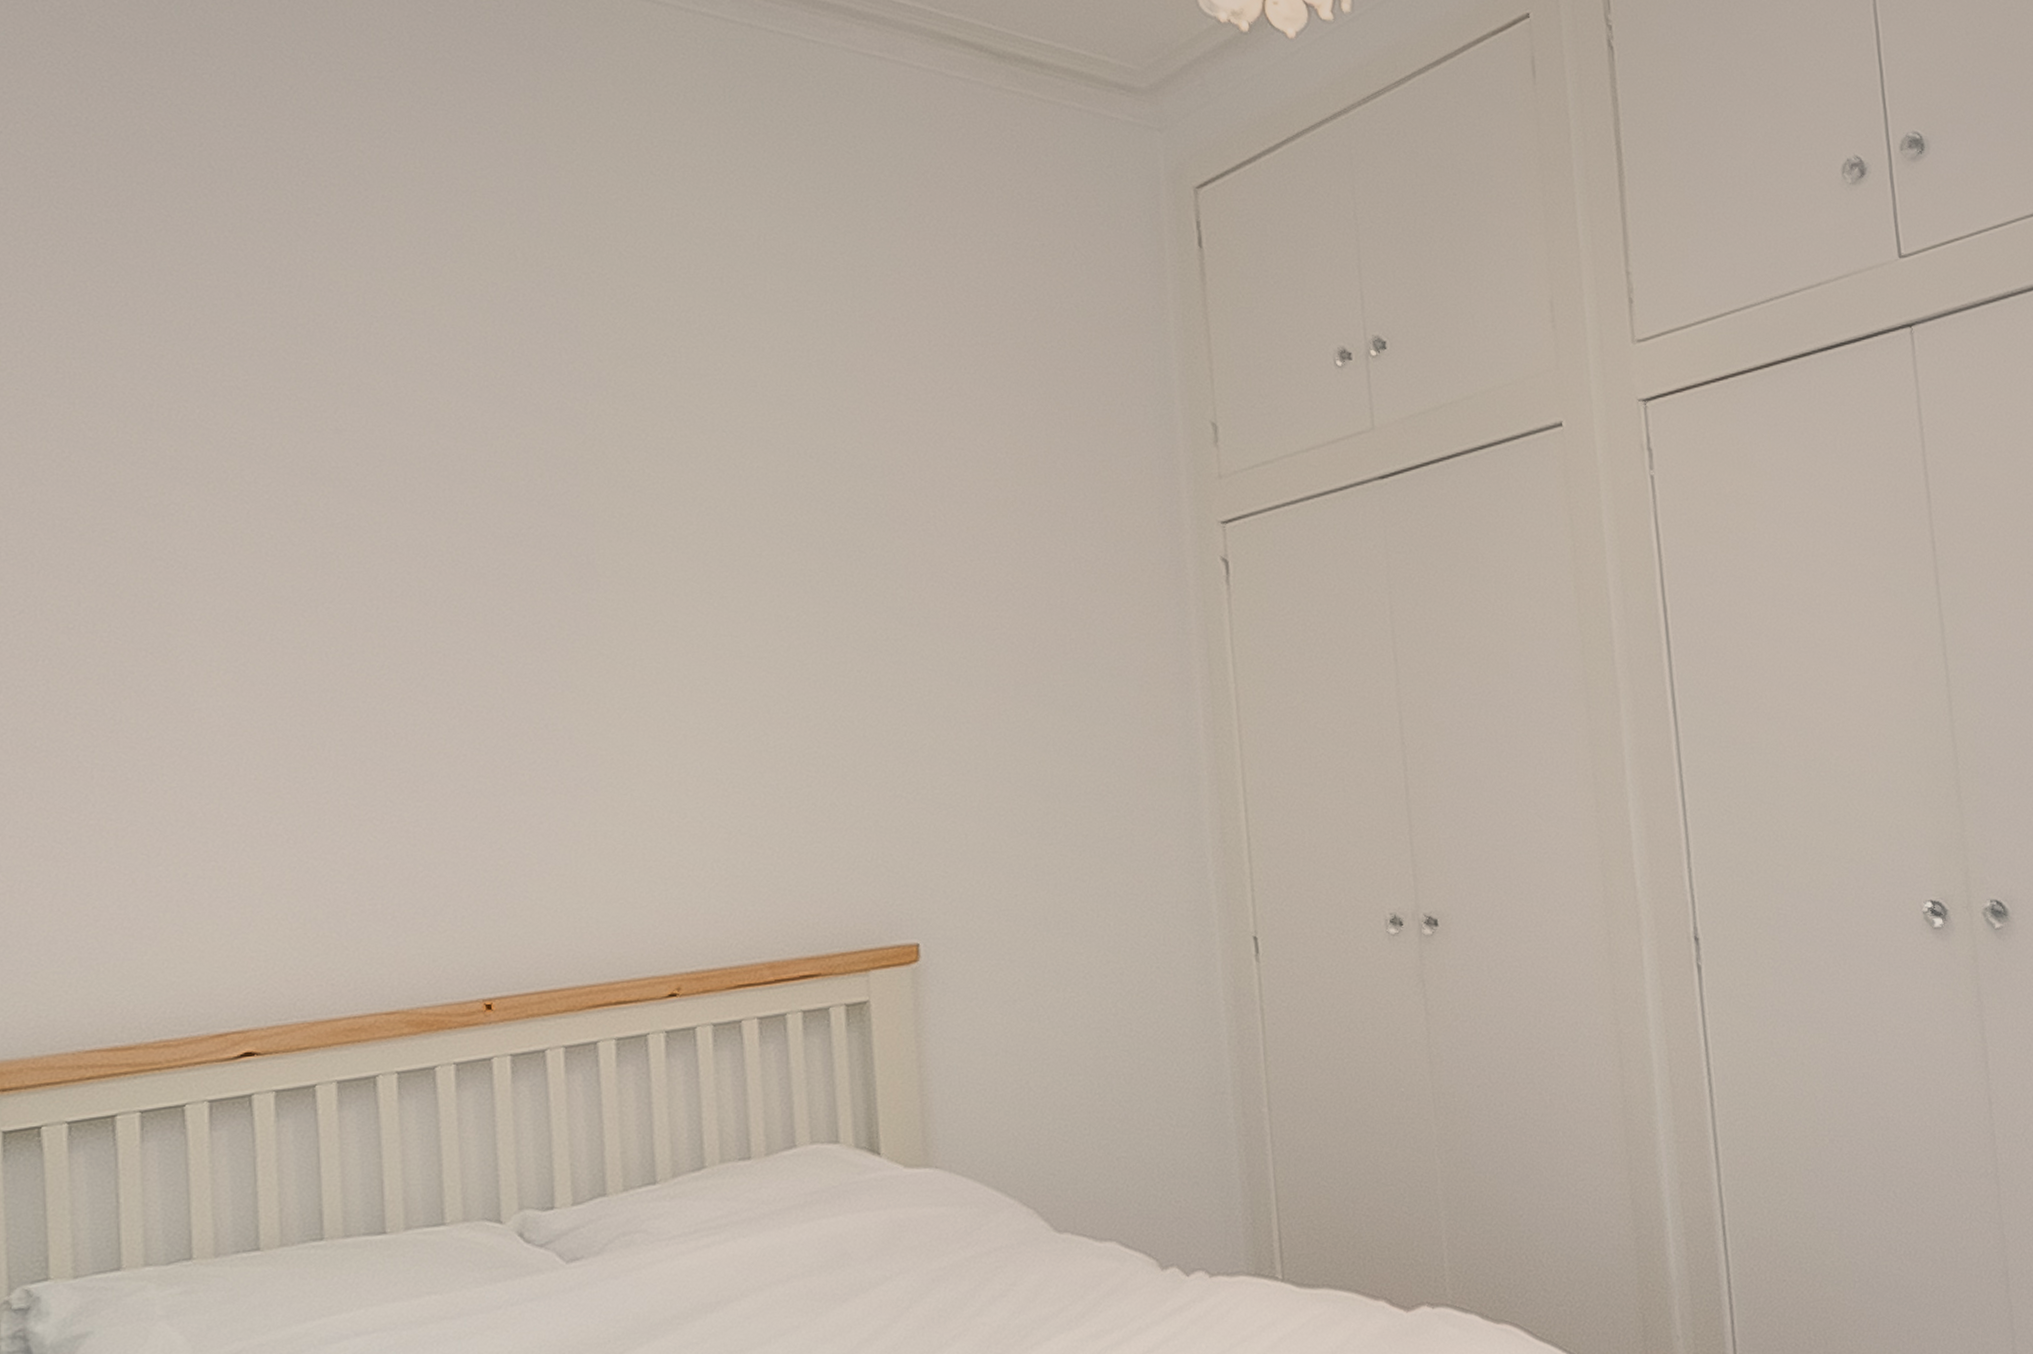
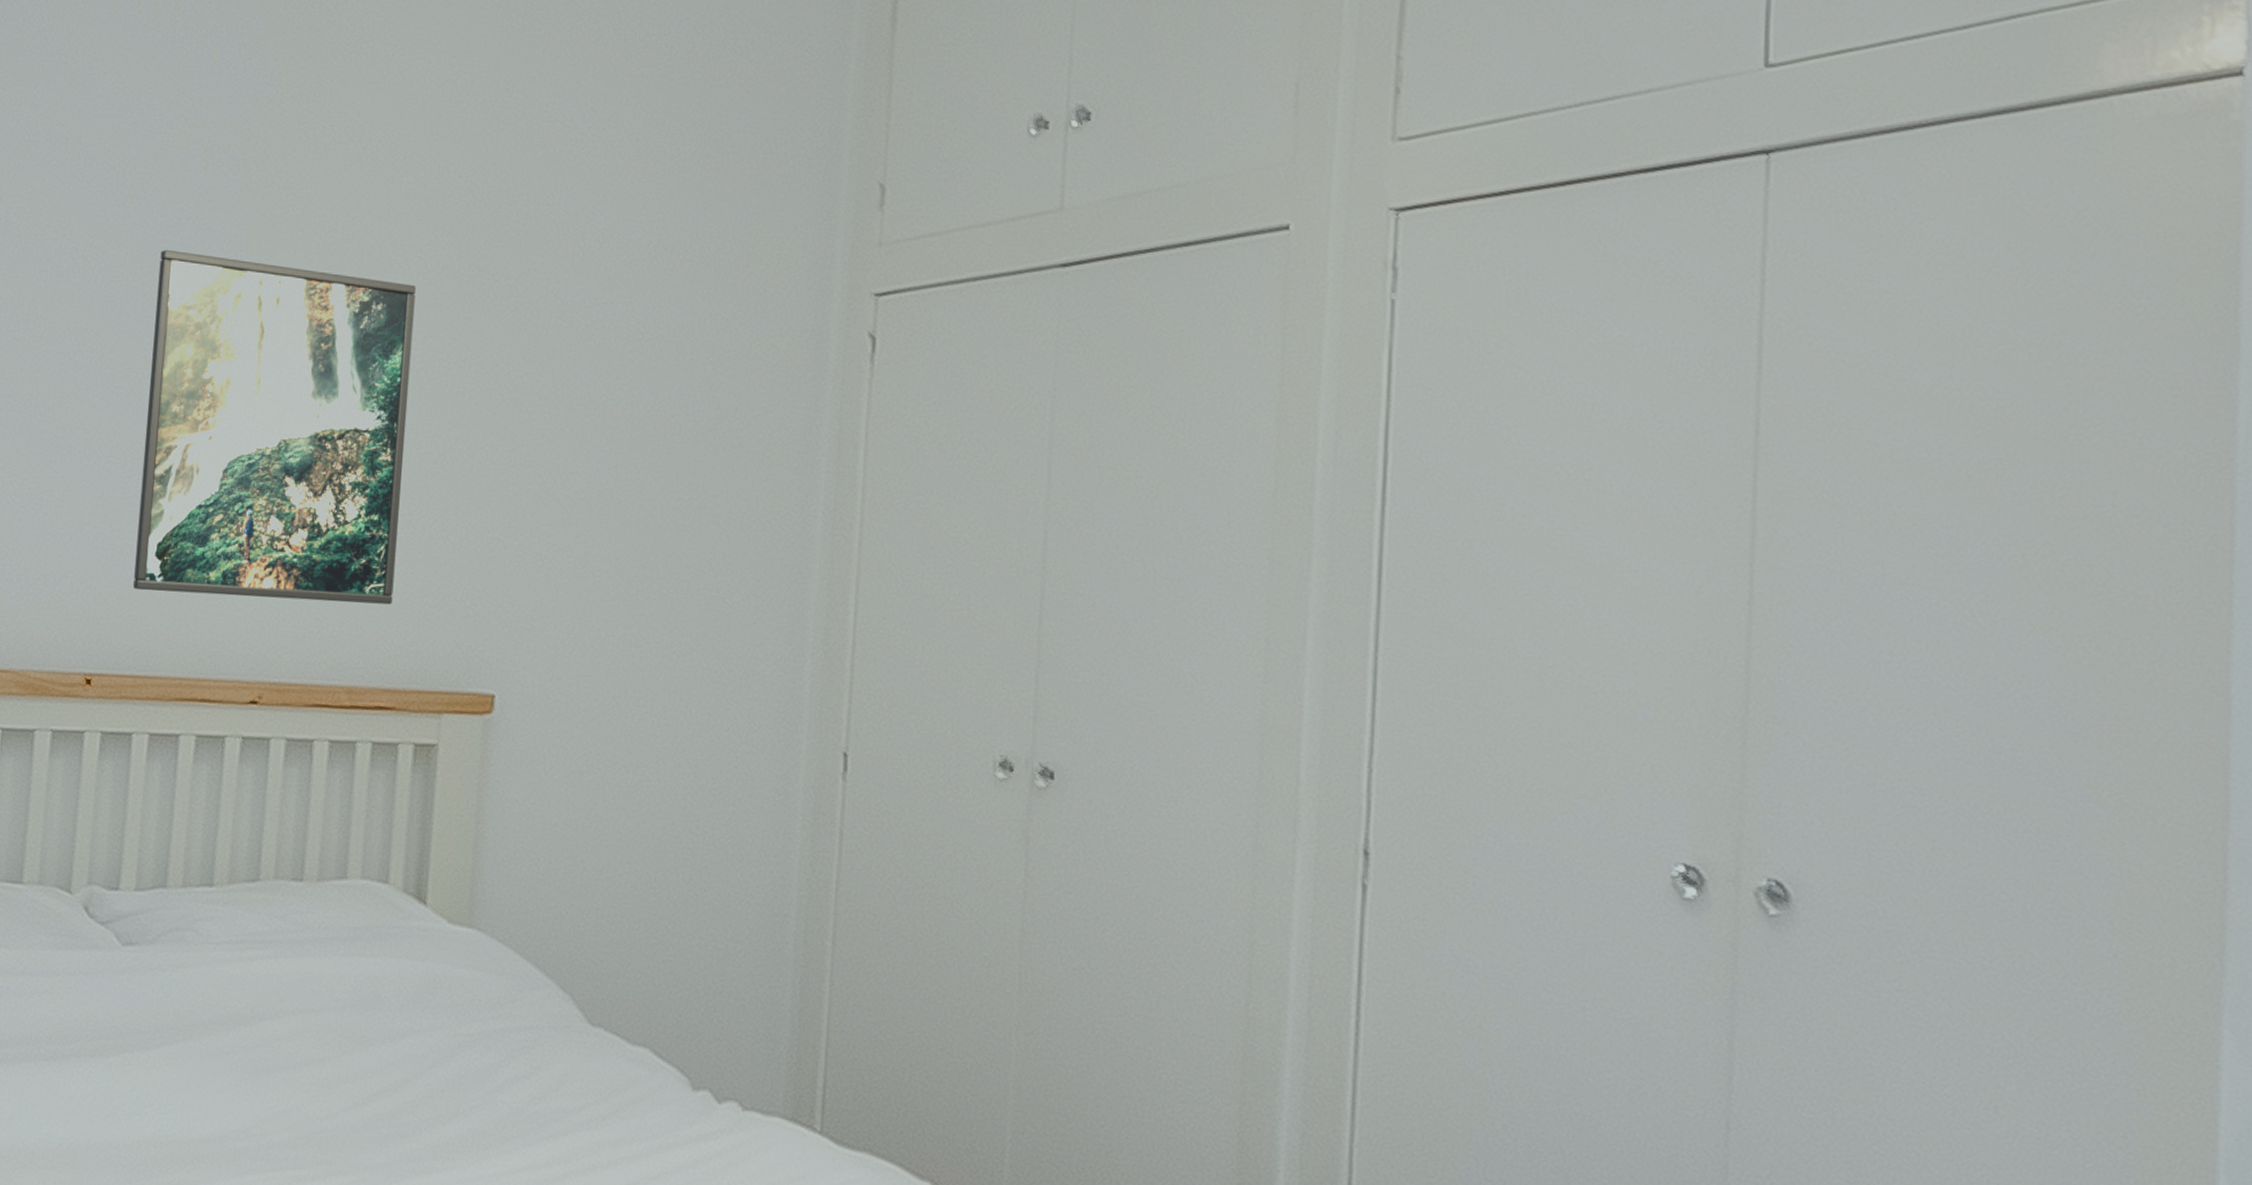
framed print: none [504,561,803,906] -> present [133,249,416,605]

